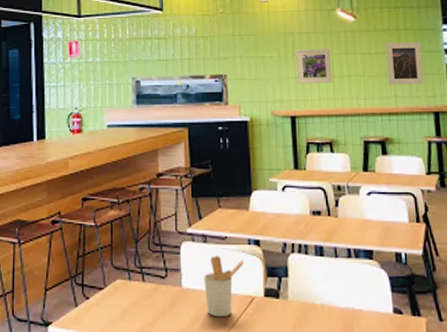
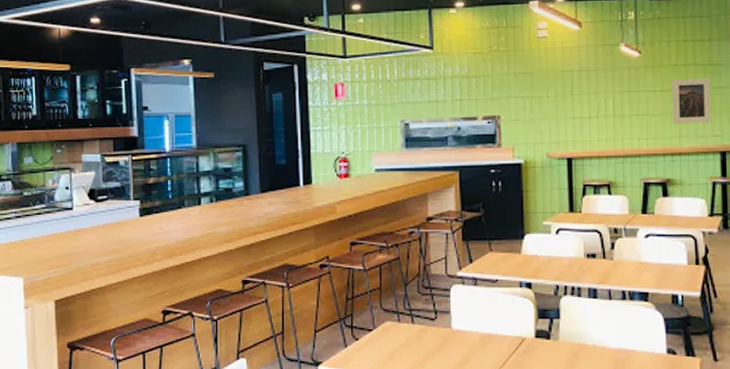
utensil holder: present [204,256,244,318] -> none [474,298,515,358]
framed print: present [295,49,333,84] -> none [574,87,613,124]

